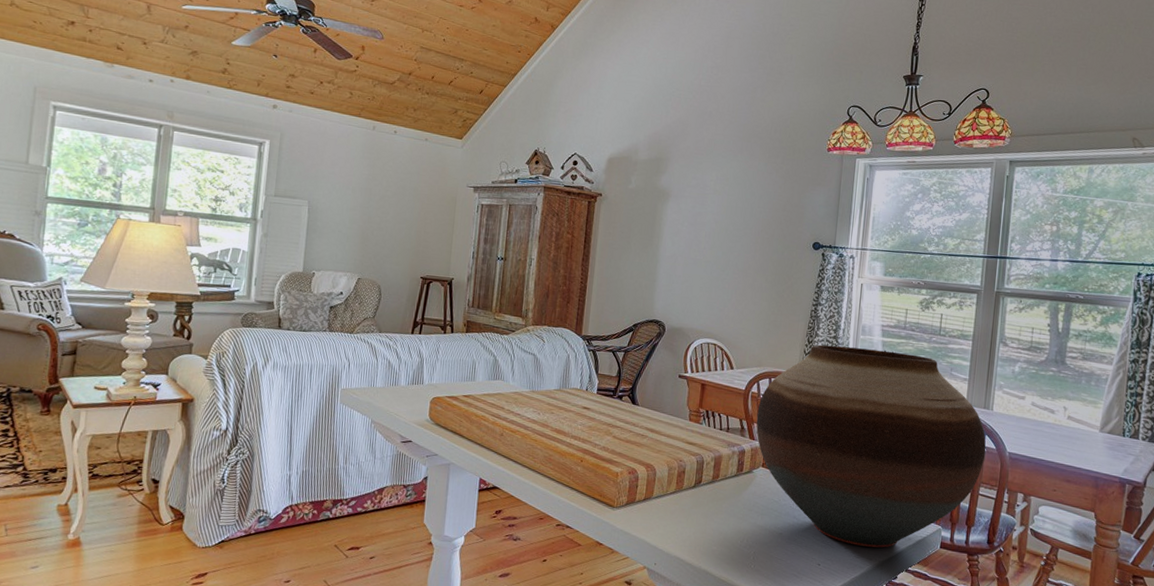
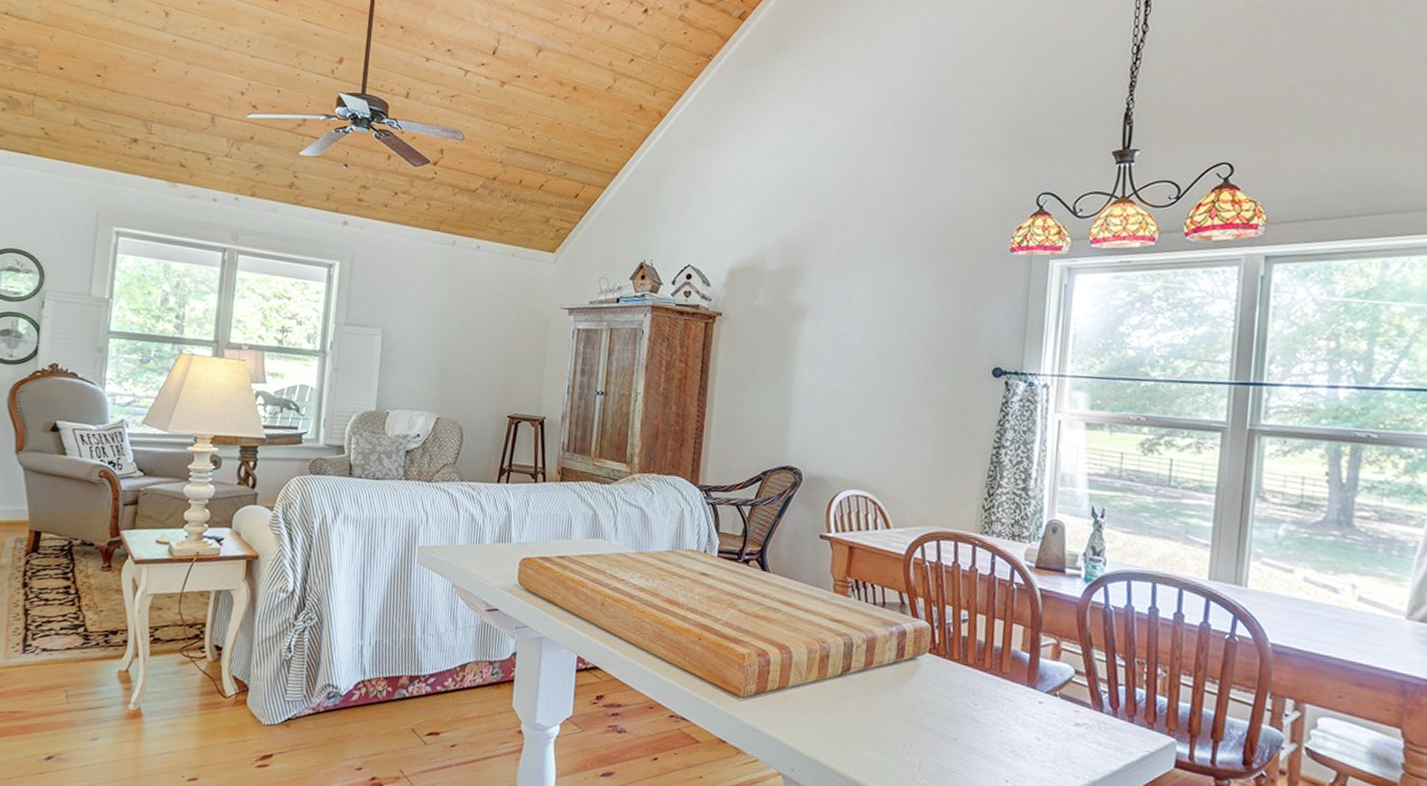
vase: present [756,344,986,548] -> none [920,498,1239,764]

